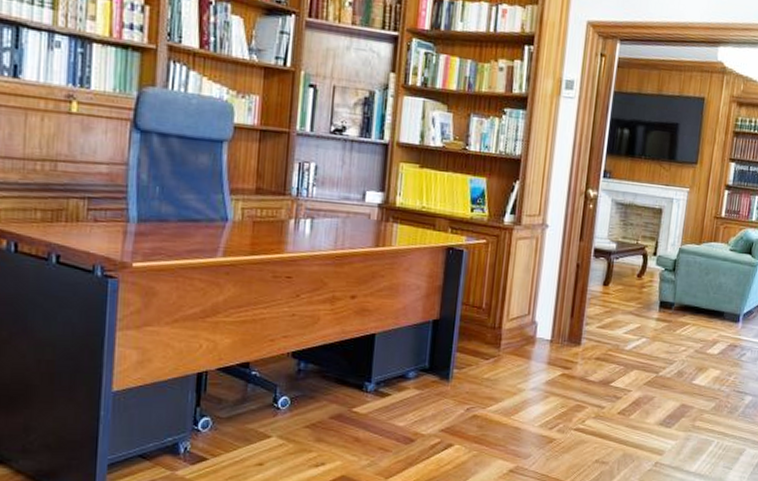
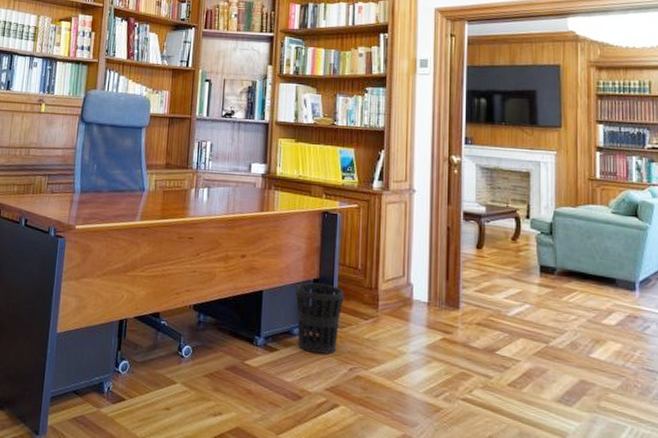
wastebasket: none [412,323,466,396] -> present [295,282,344,354]

